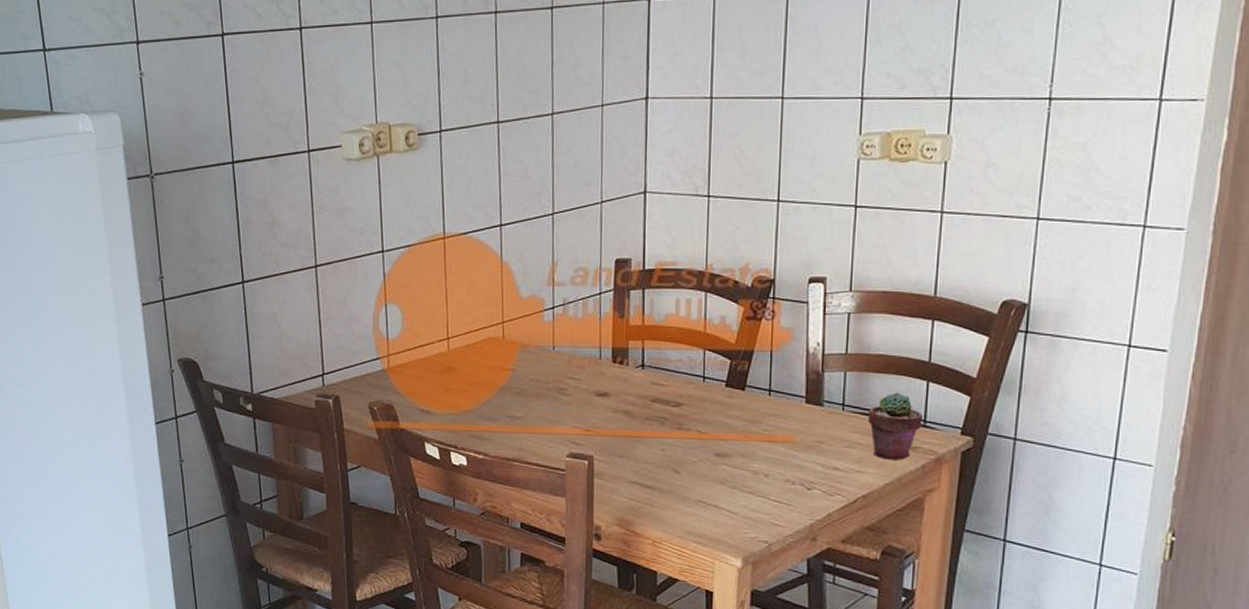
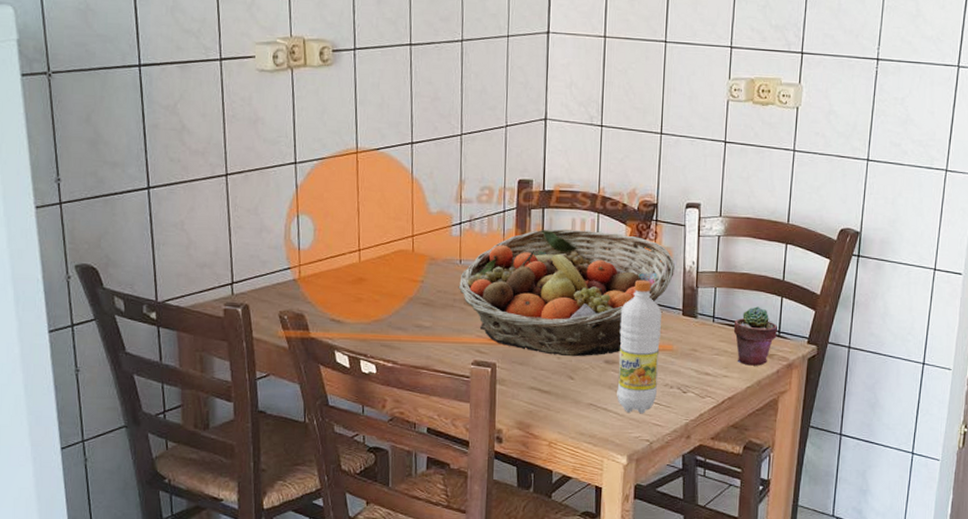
fruit basket: none [551,310,796,449] -> present [458,228,675,357]
beverage bottle: none [729,364,781,513] -> present [617,279,661,414]

